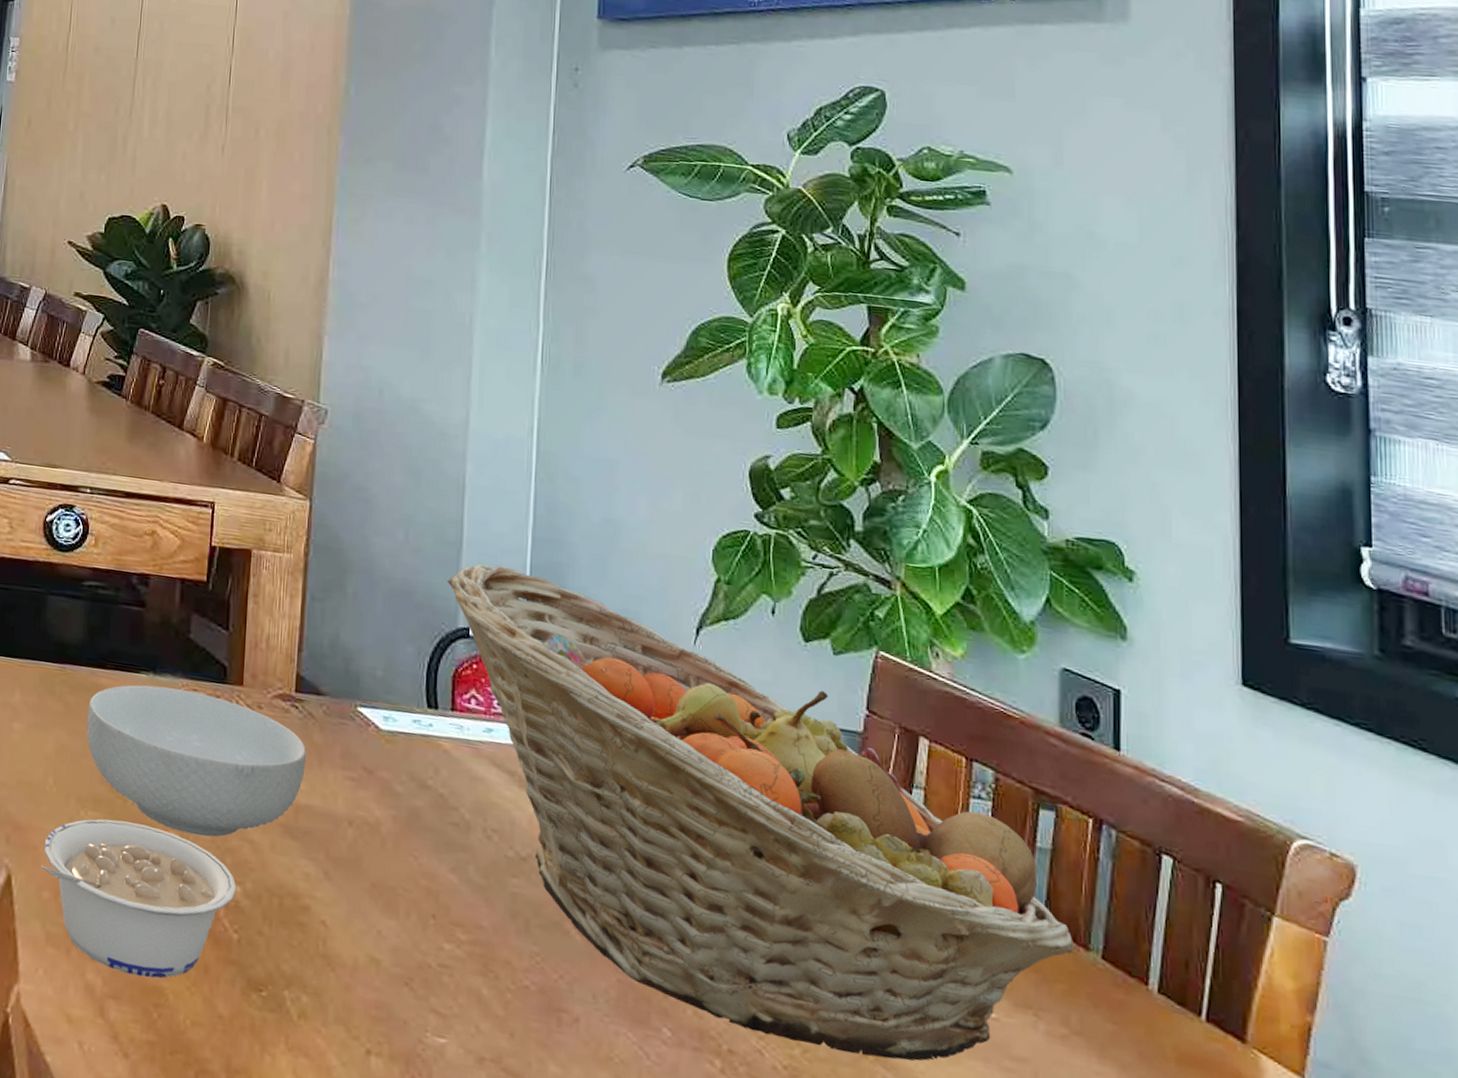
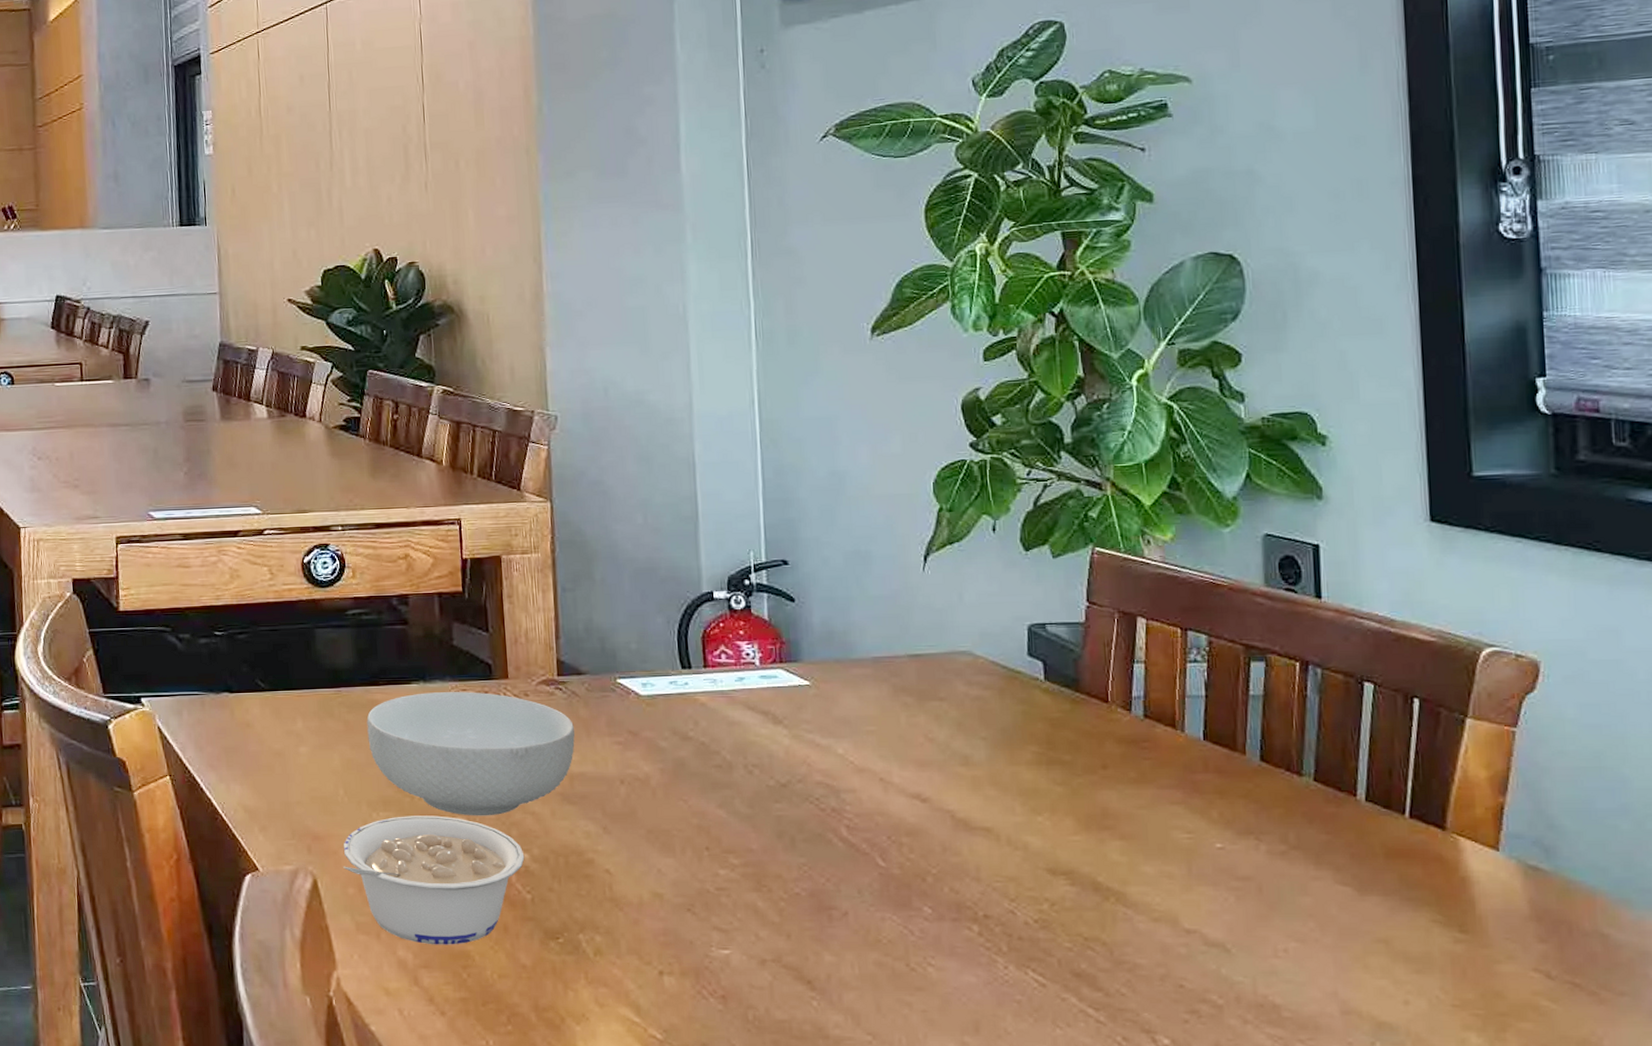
fruit basket: present [446,563,1075,1061] -> none [687,530,1289,899]

